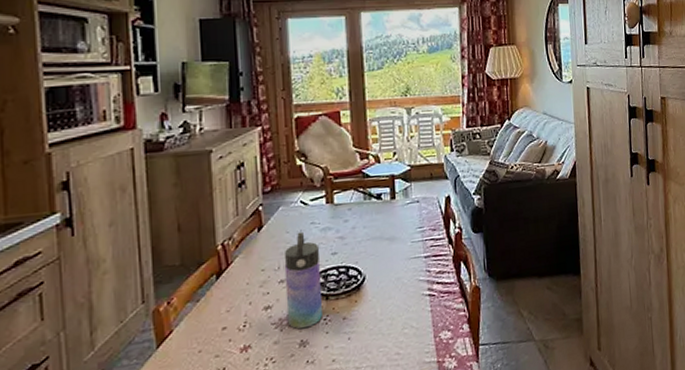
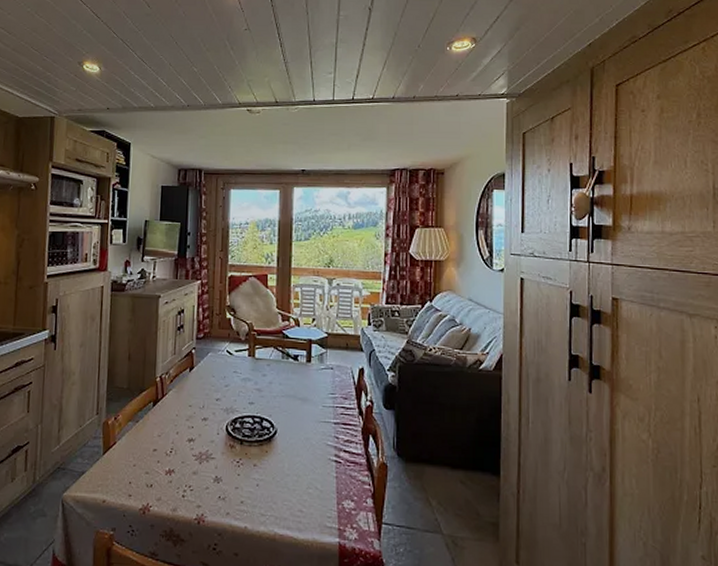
water bottle: present [284,231,322,330] -> none [206,378,238,466]

